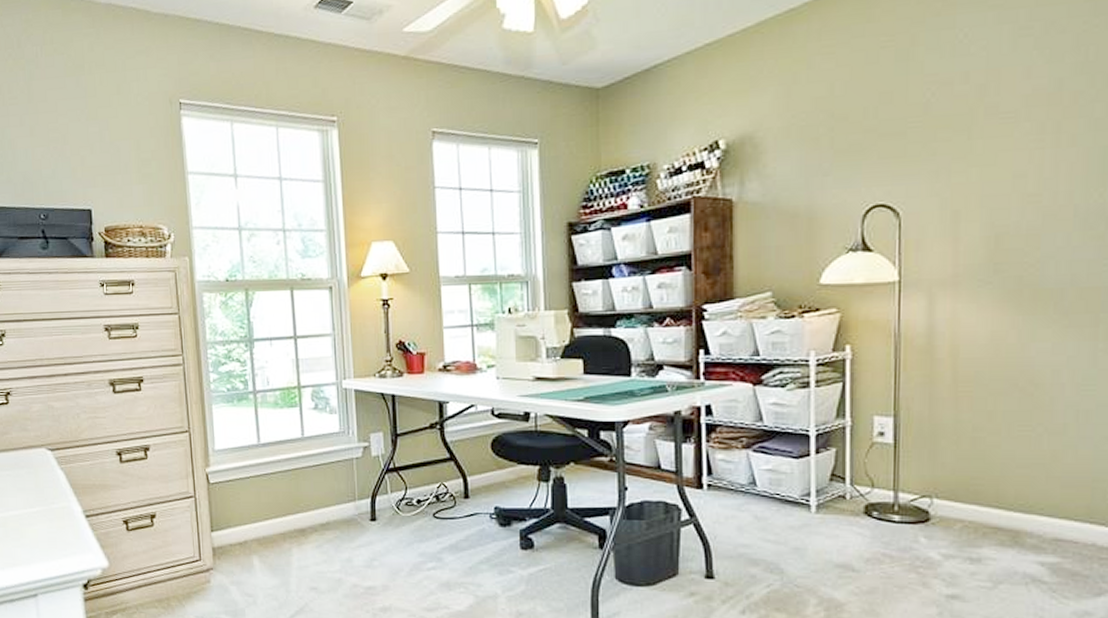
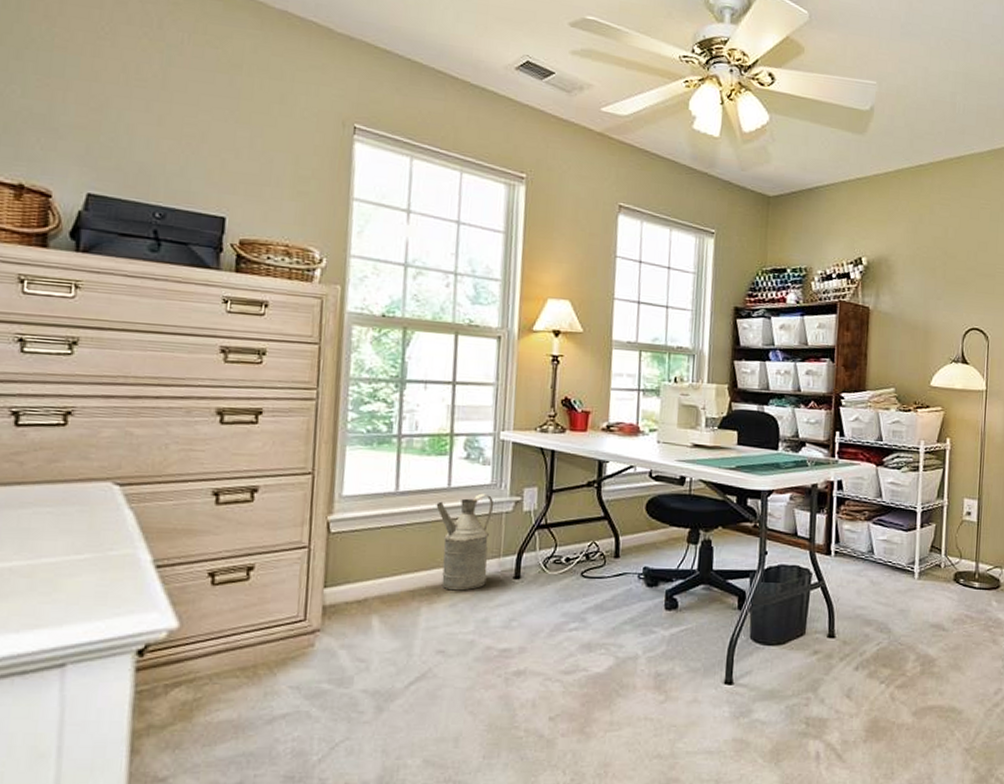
watering can: none [293,441,346,533] -> present [436,493,493,591]

